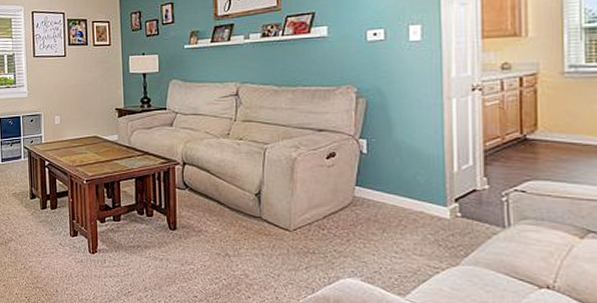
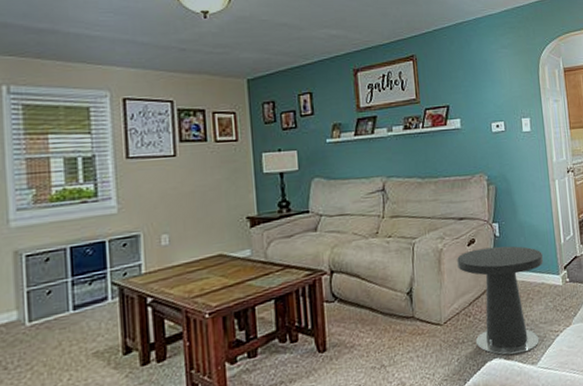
side table: none [313,163,424,280] -> present [457,246,543,355]

